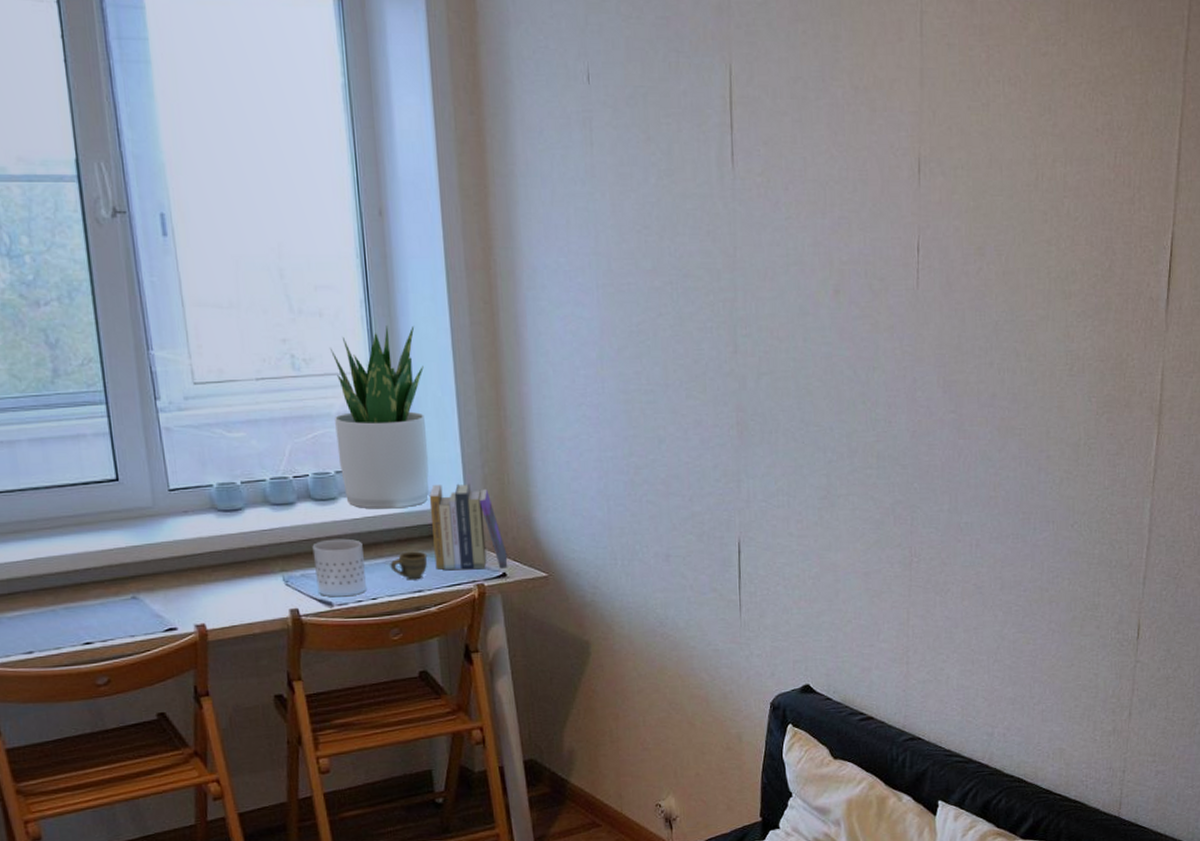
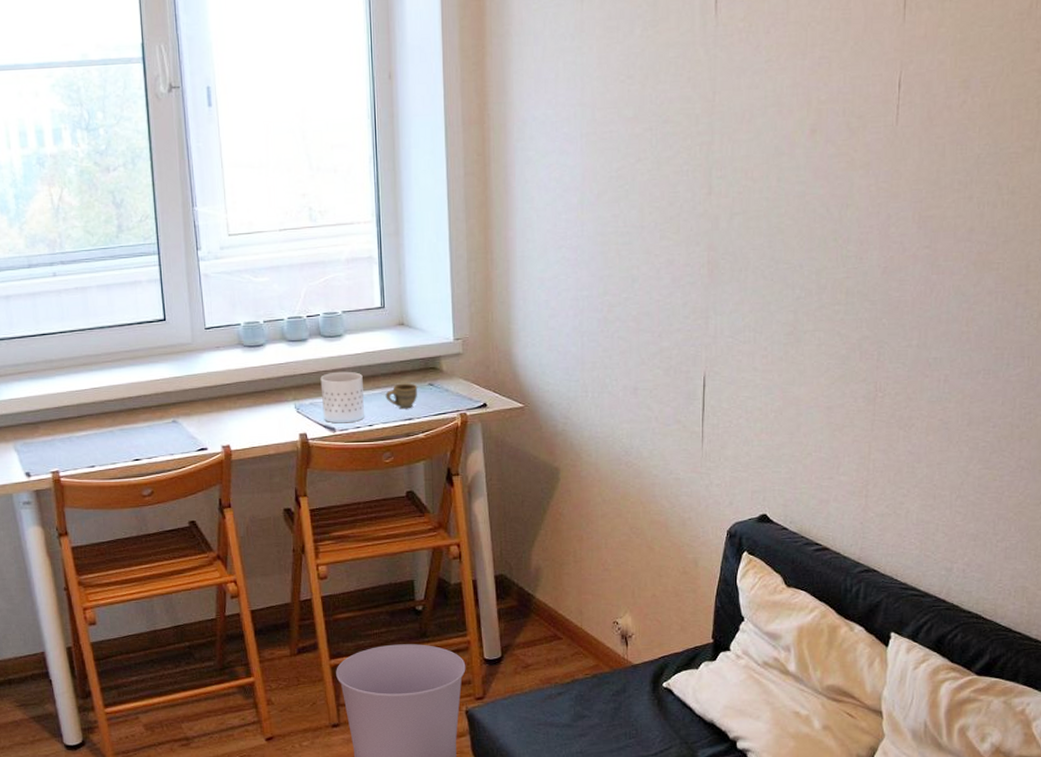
planter: present [329,325,429,509] -> none [341,178,423,345]
books: present [429,483,508,570] -> none [421,321,488,400]

